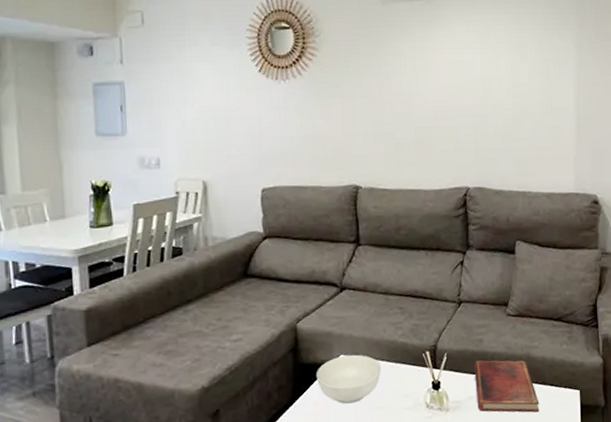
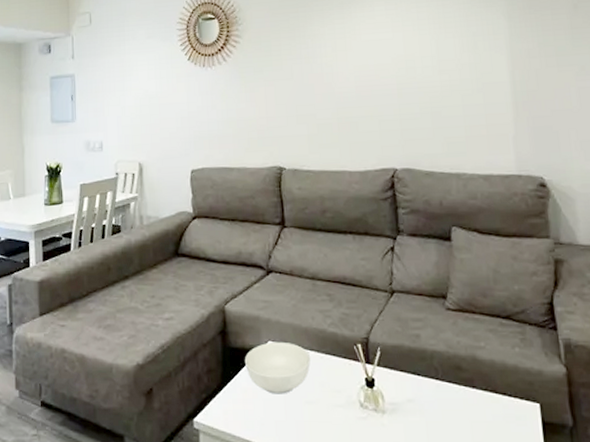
diary: present [473,360,540,413] -> none [411,357,492,425]

